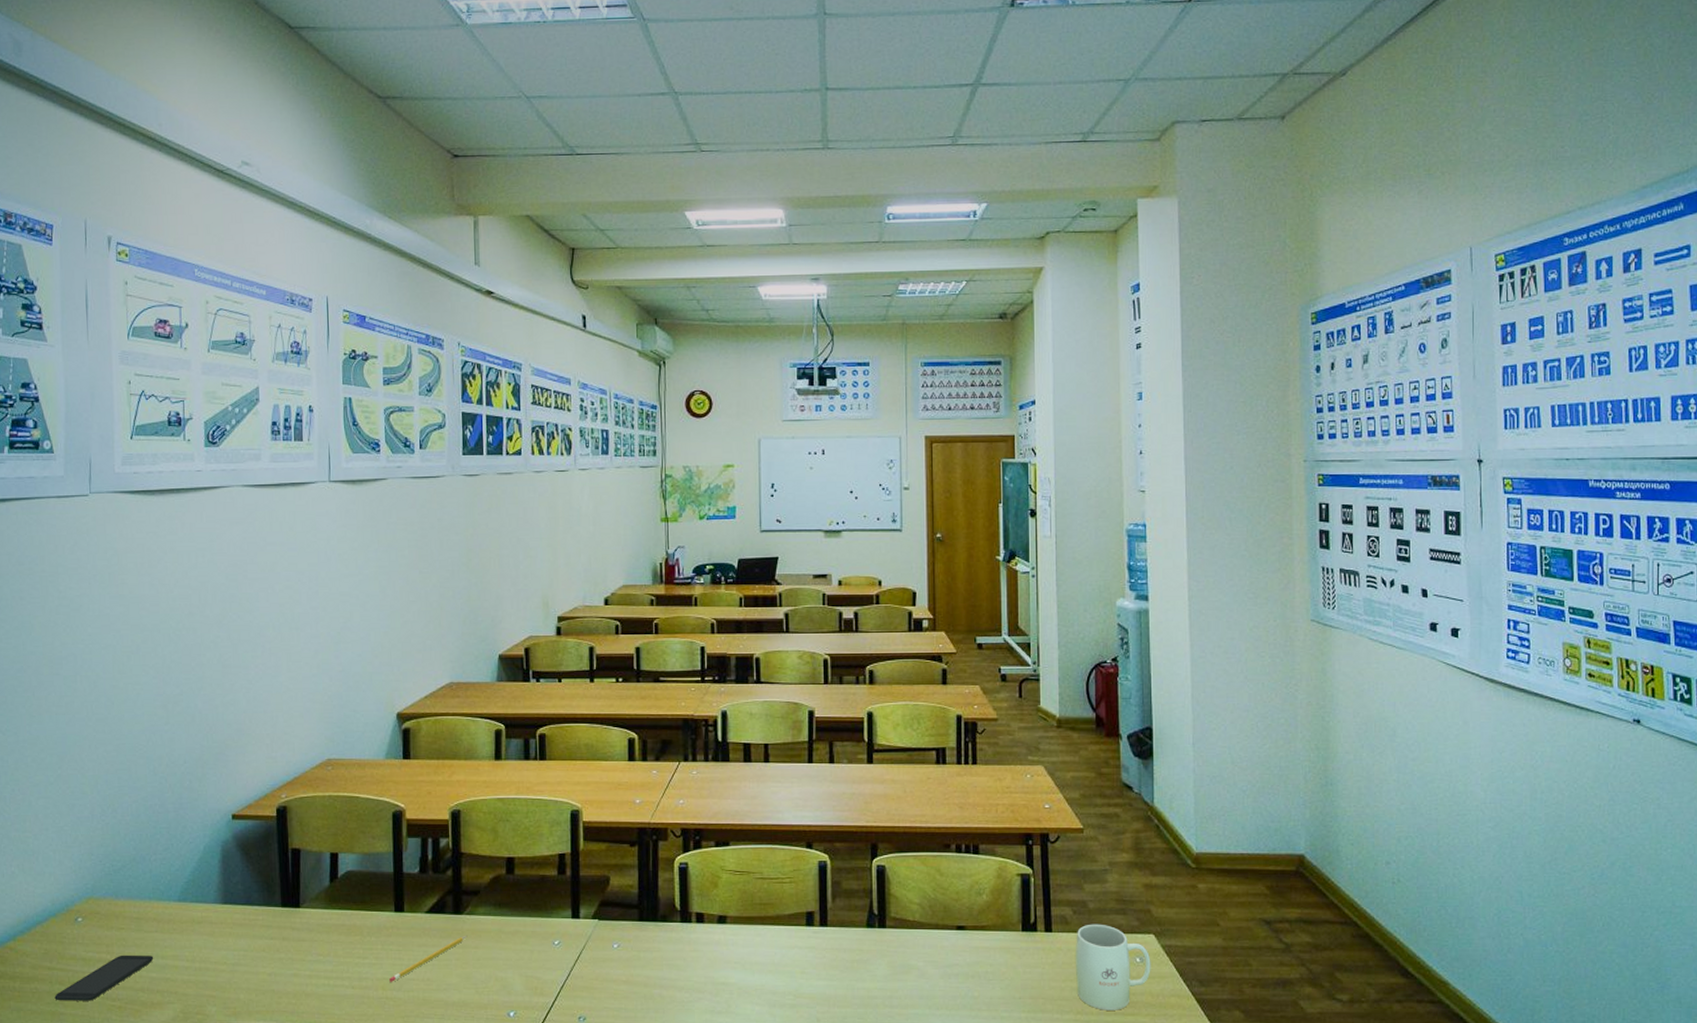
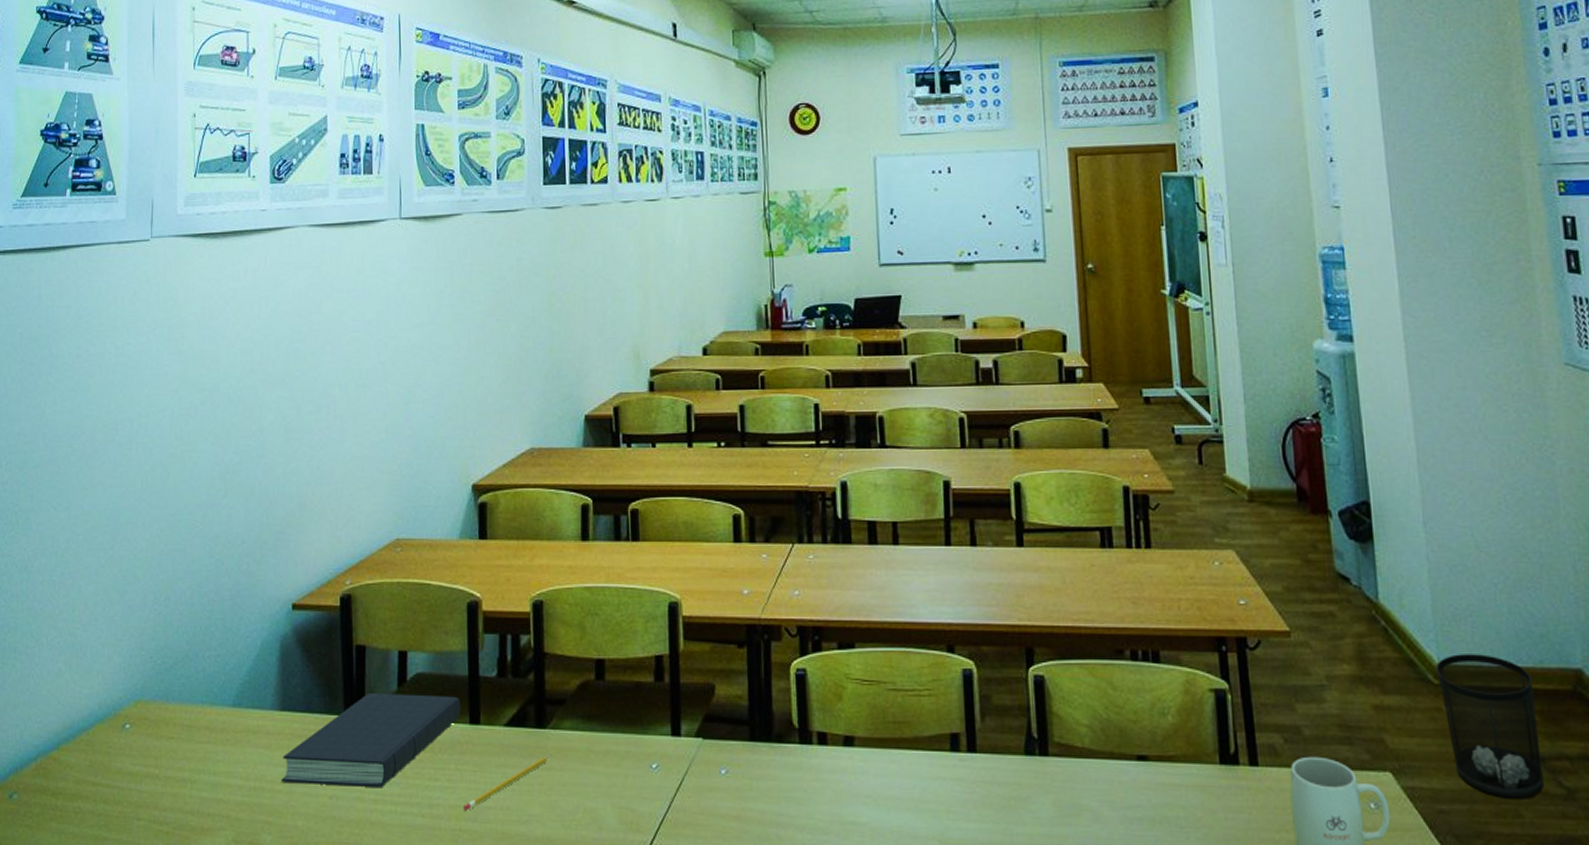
mobile phone: present [54,955,154,1001] -> none [98,769,205,824]
book: none [224,887,387,965] -> present [281,692,461,787]
waste bin: none [1195,844,1268,953] -> present [1436,654,1544,801]

